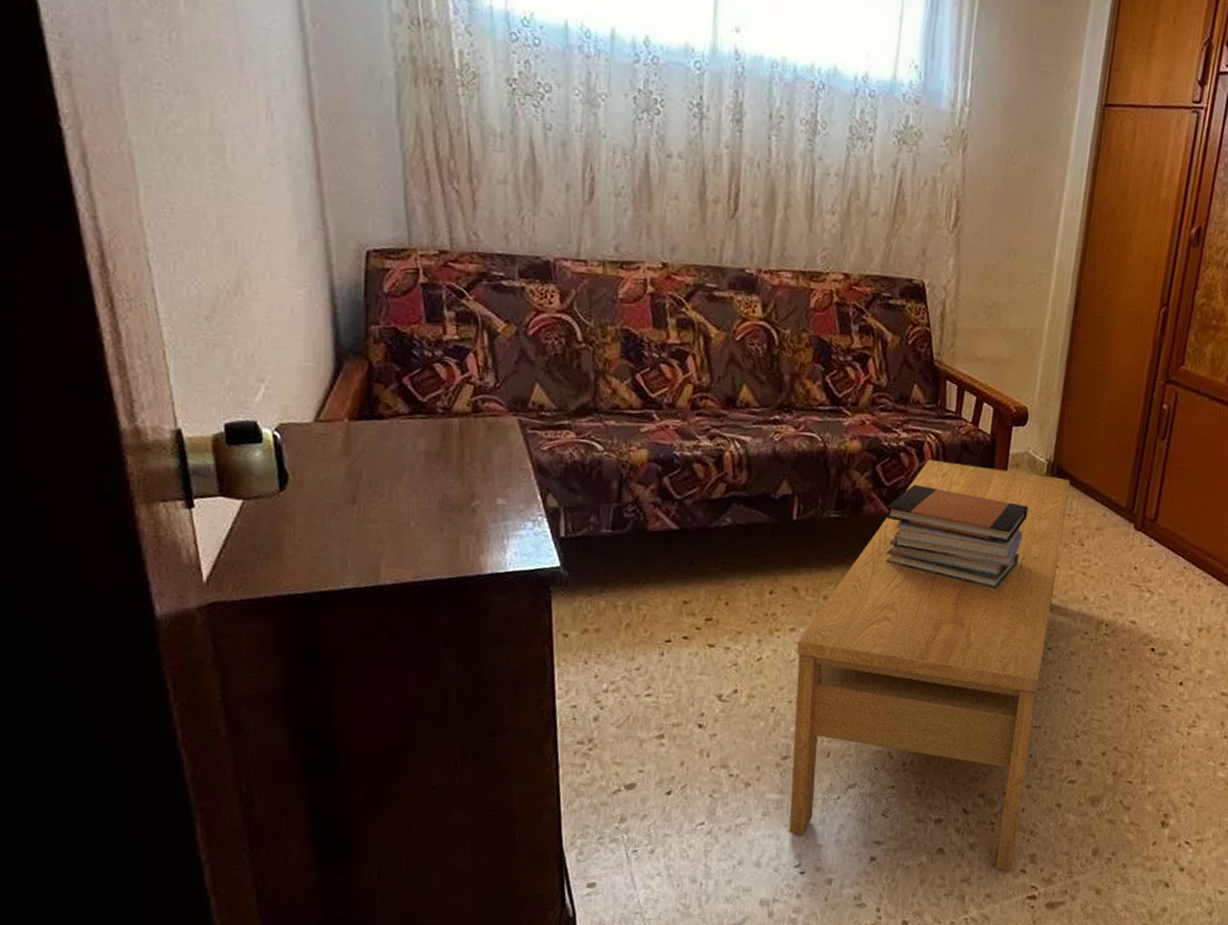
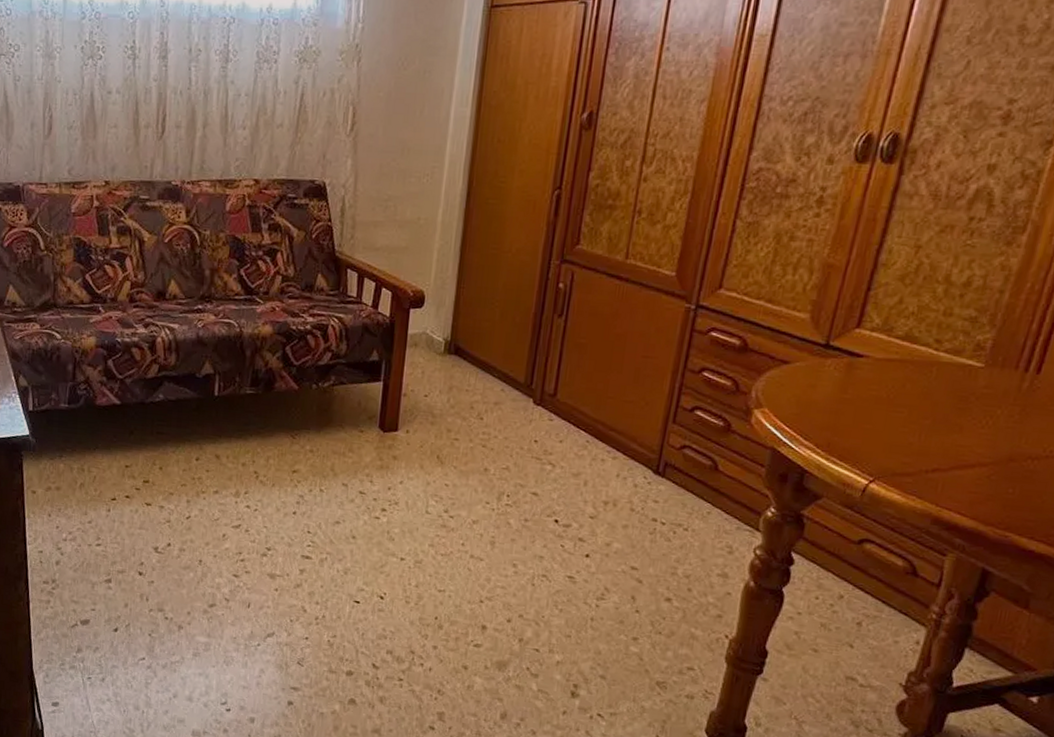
coffee table: present [789,459,1071,871] -> none [216,340,468,726]
book stack: present [885,484,1029,589] -> none [295,363,428,460]

